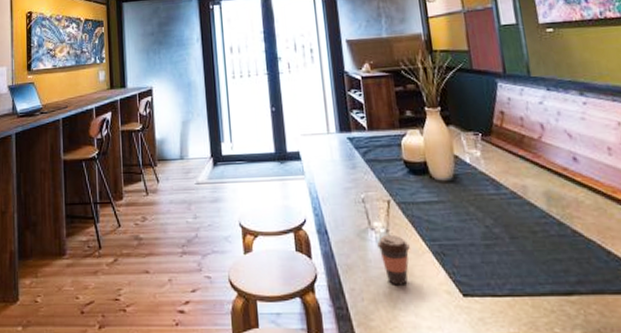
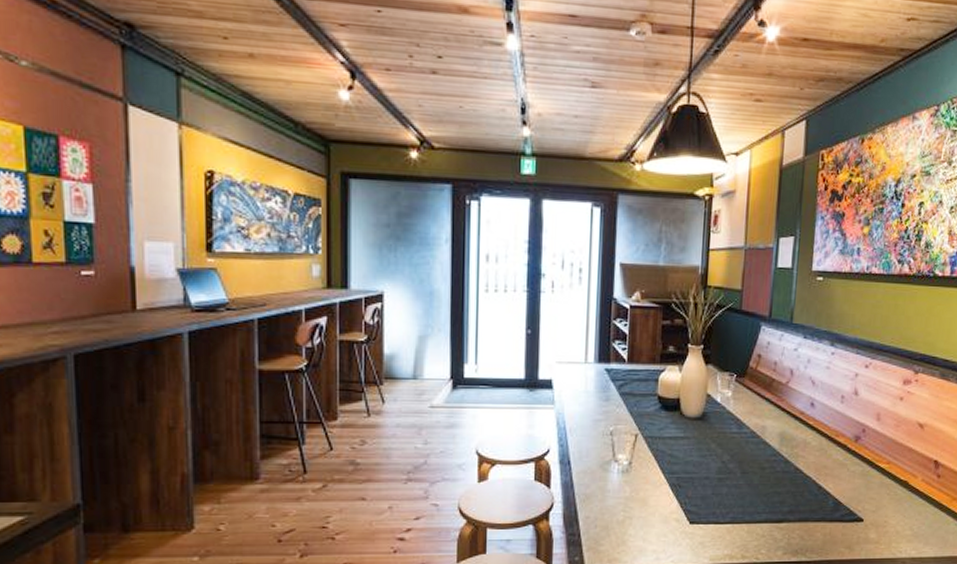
coffee cup: present [377,235,410,285] -> none [618,468,649,514]

